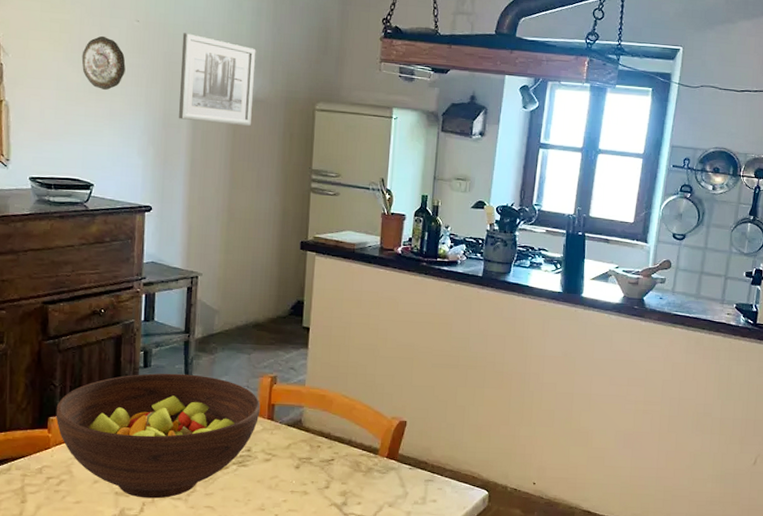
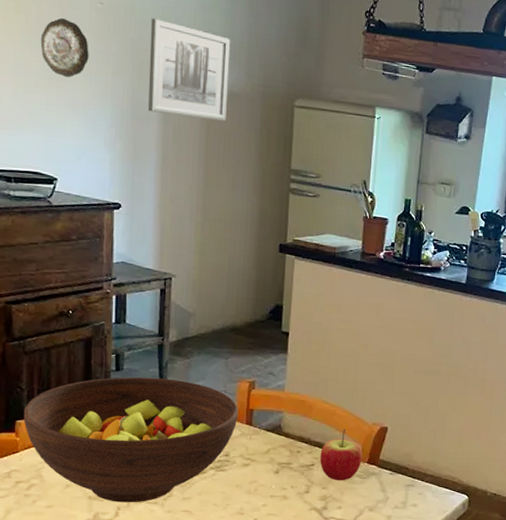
apple: none [339,423,382,476] -> present [320,428,363,481]

